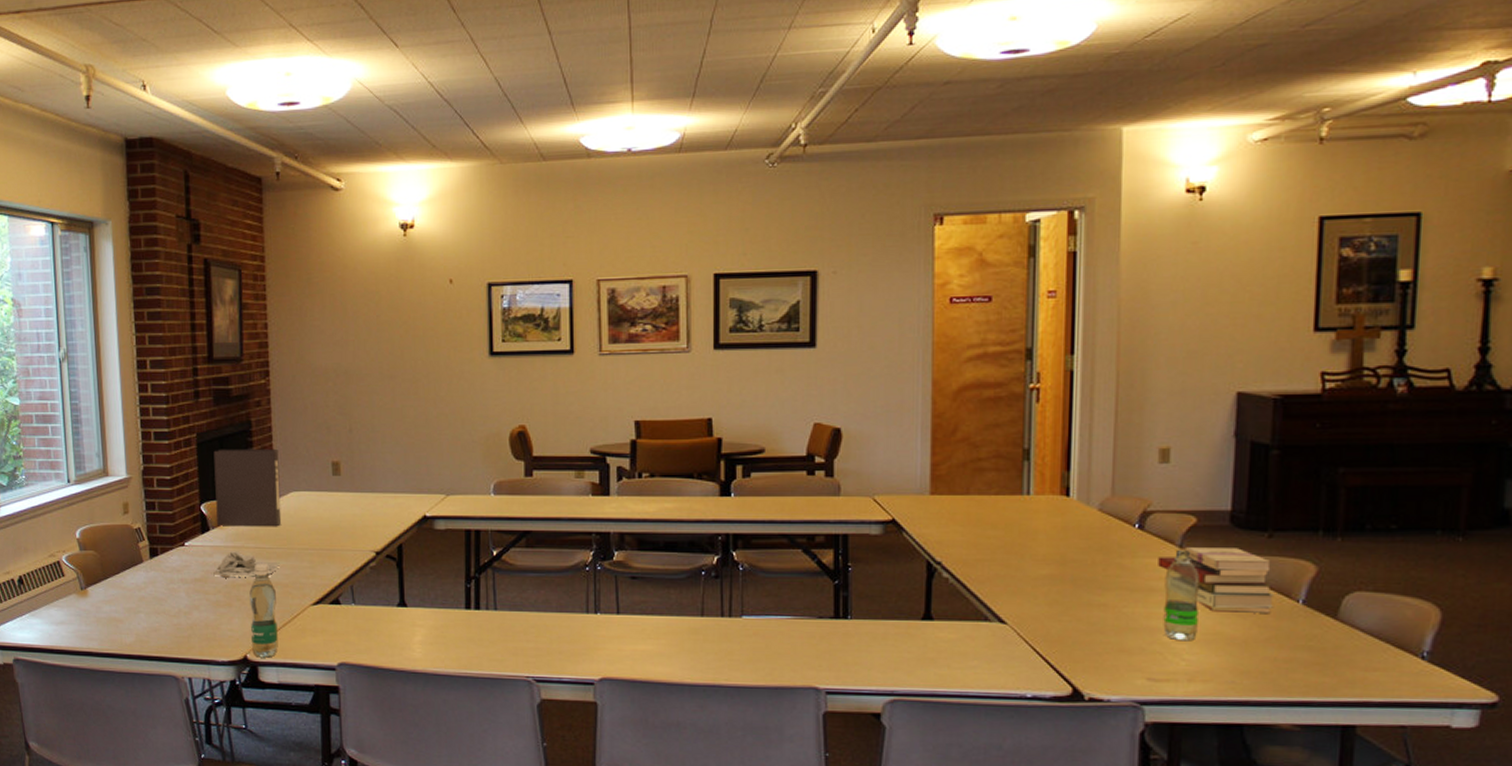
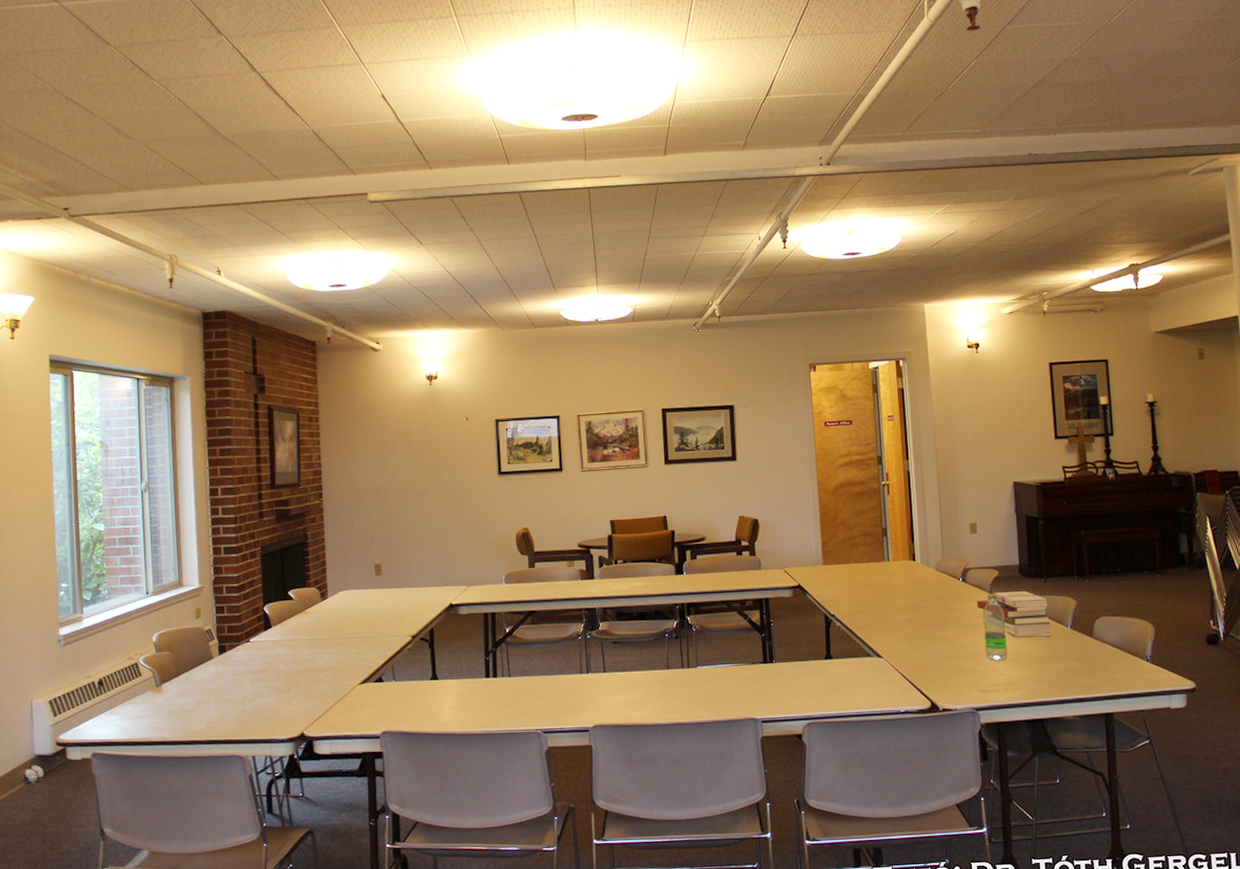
tissue: present [211,550,281,578] -> none [272,642,333,667]
binder: present [213,448,282,527] -> none [275,556,333,624]
bottle: present [249,564,278,658] -> none [306,652,331,733]

